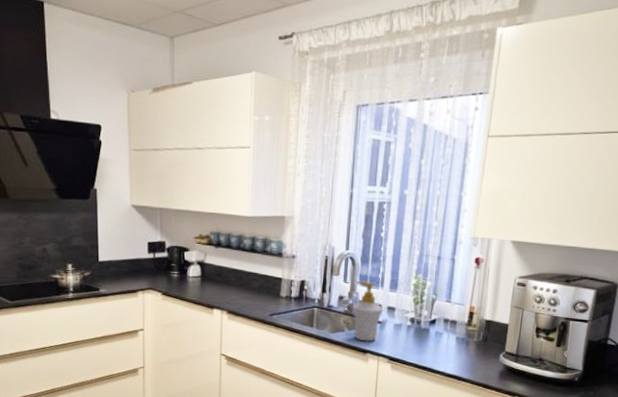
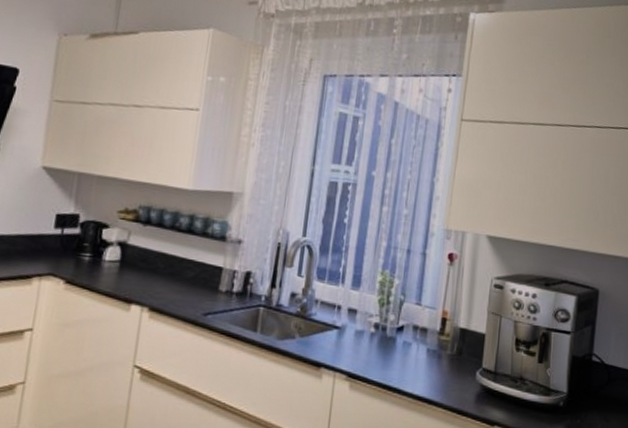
soap bottle: present [352,280,384,342] -> none [306,274,343,353]

